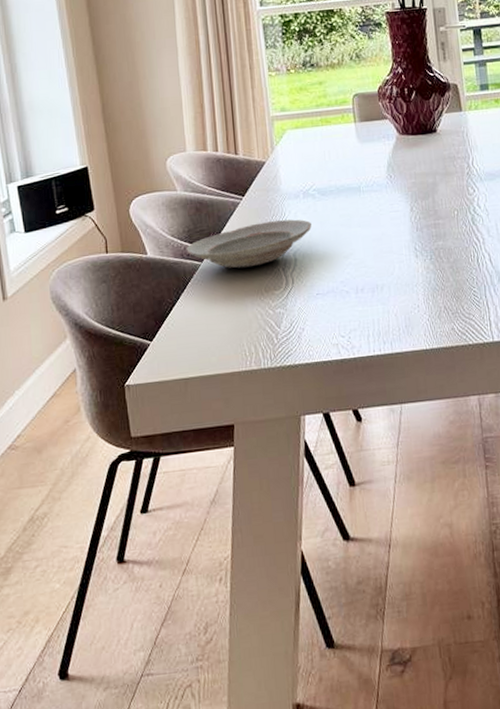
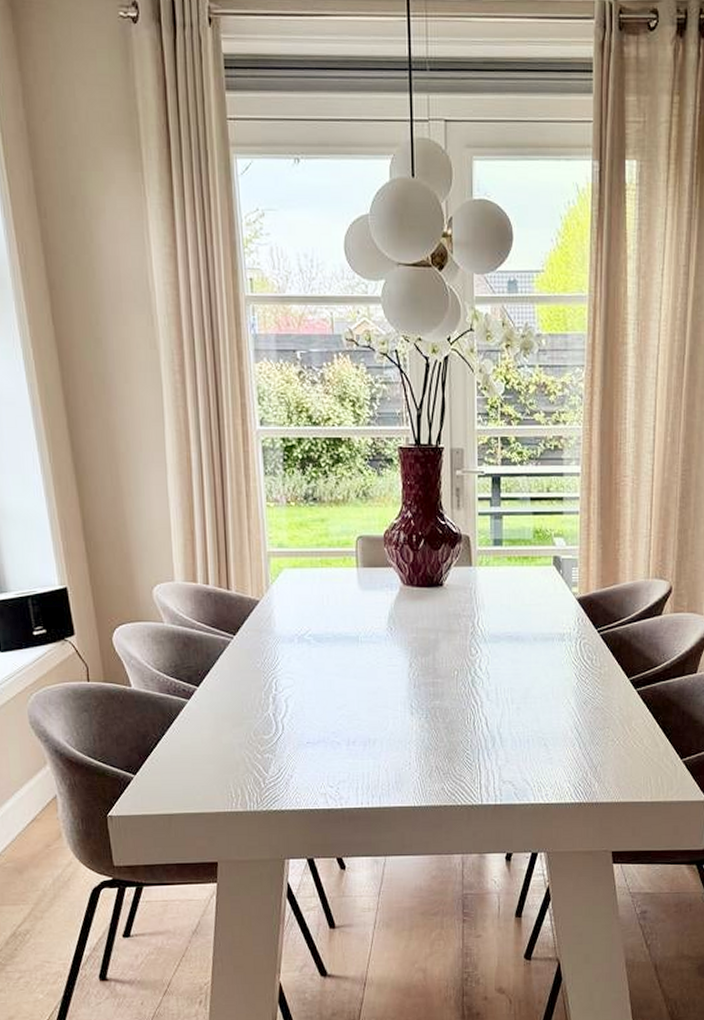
plate: present [186,219,312,269] -> none [173,664,305,710]

